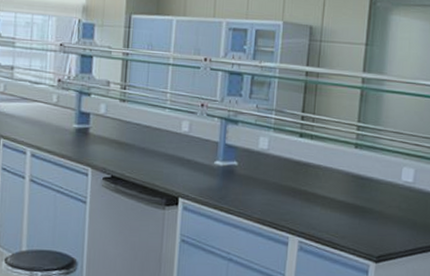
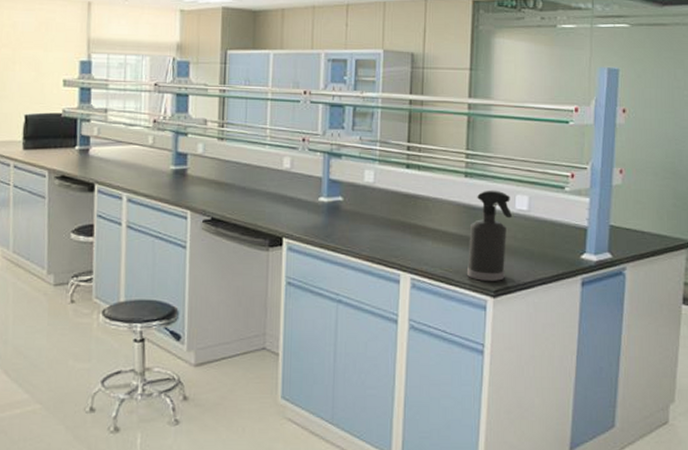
spray bottle: none [351,161,399,248] -> present [466,190,513,281]

